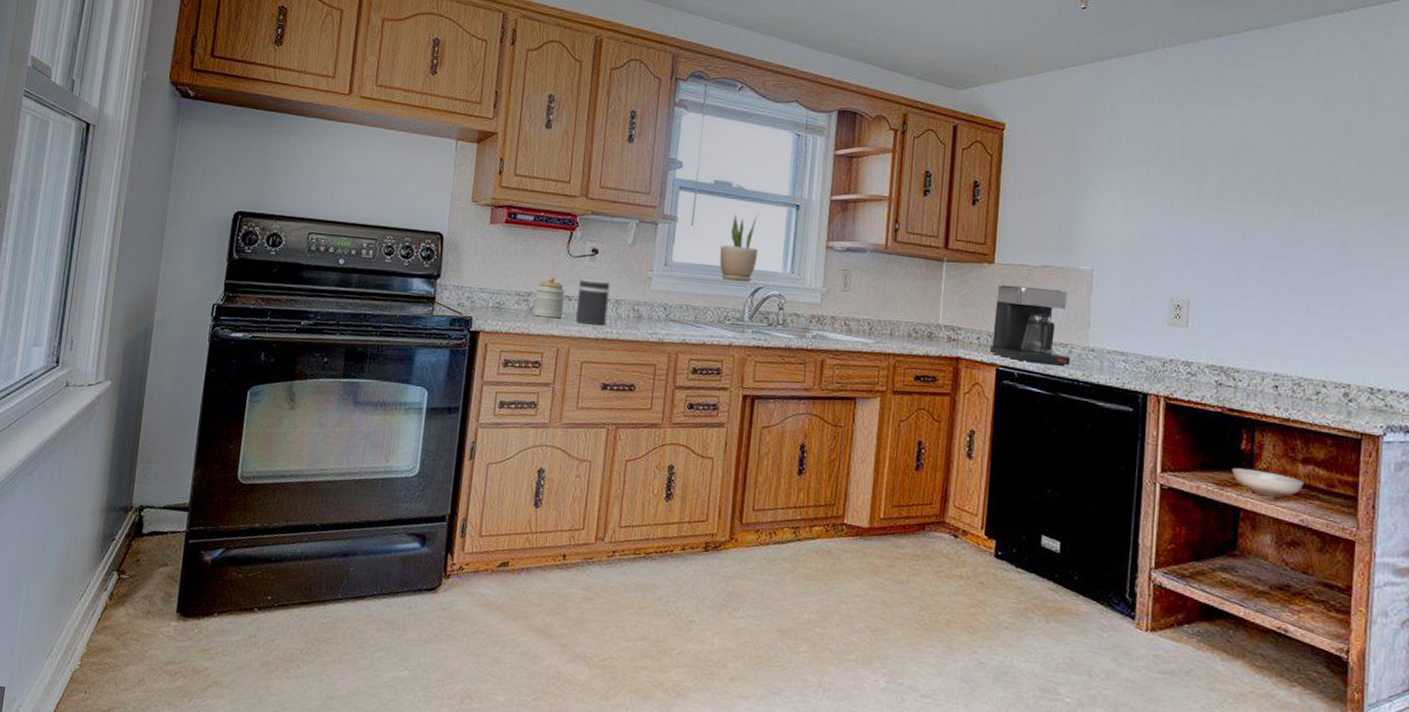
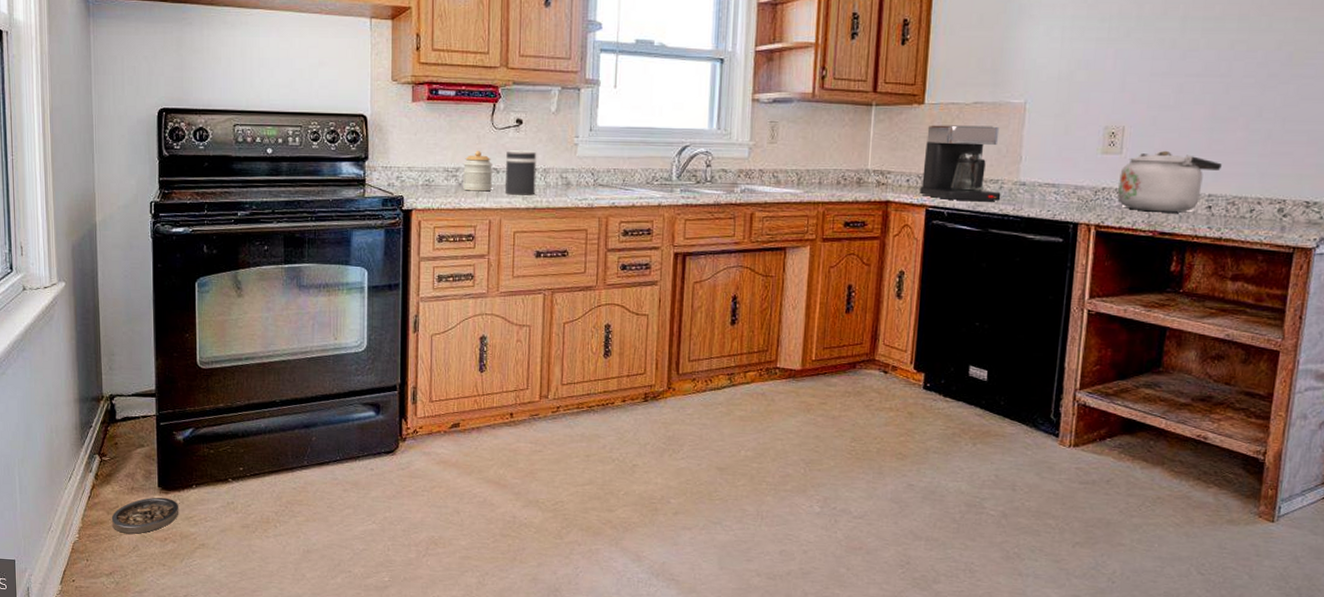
pet bowl: none [118,624,196,665] -> present [111,497,179,534]
potted plant: present [719,214,760,282] -> none [645,71,684,141]
kettle: none [1185,326,1285,391] -> present [1117,150,1222,213]
bowl: present [1231,468,1305,498] -> none [1159,289,1233,315]

